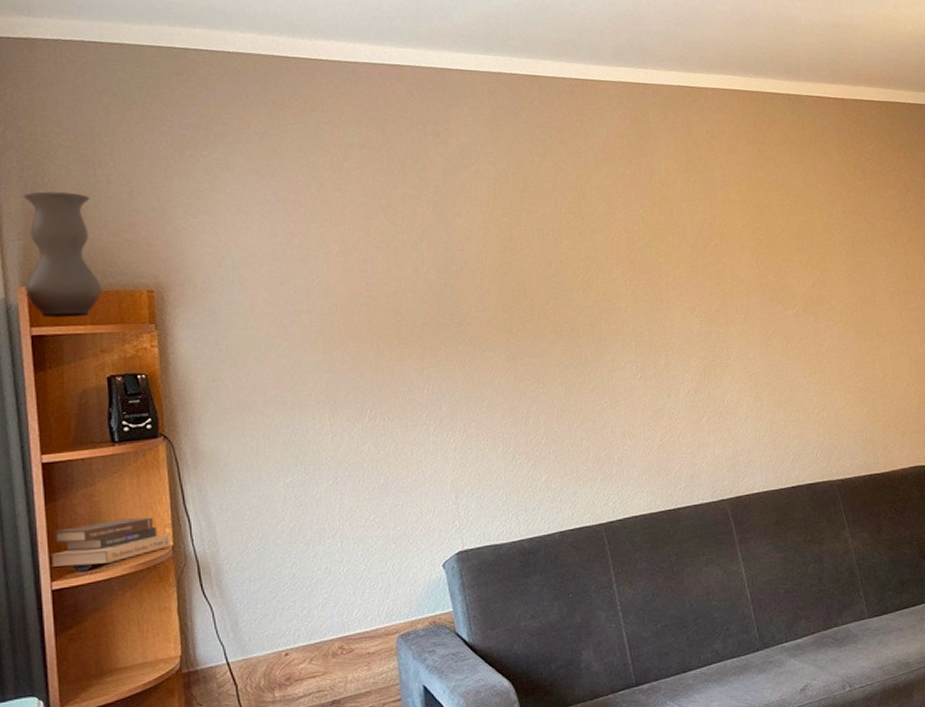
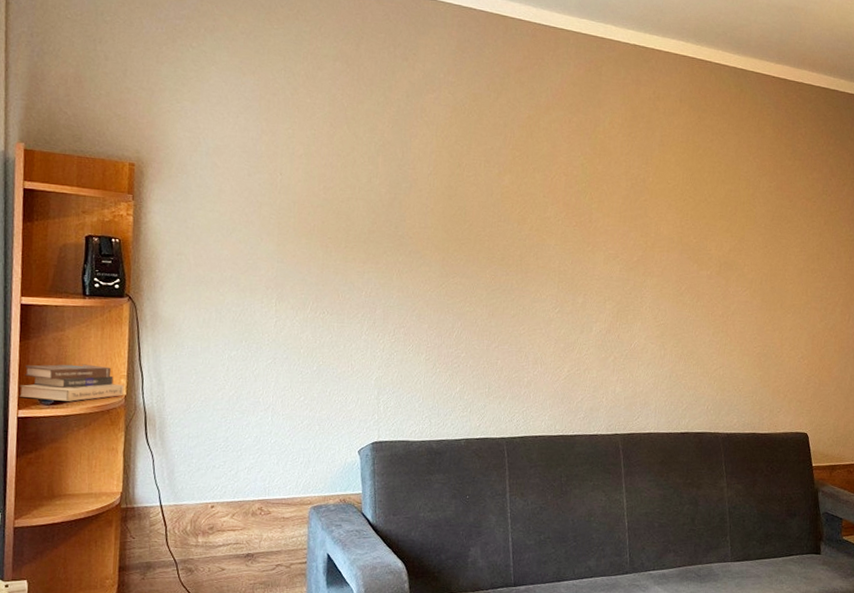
vase: present [23,191,102,318] -> none [21,58,90,179]

